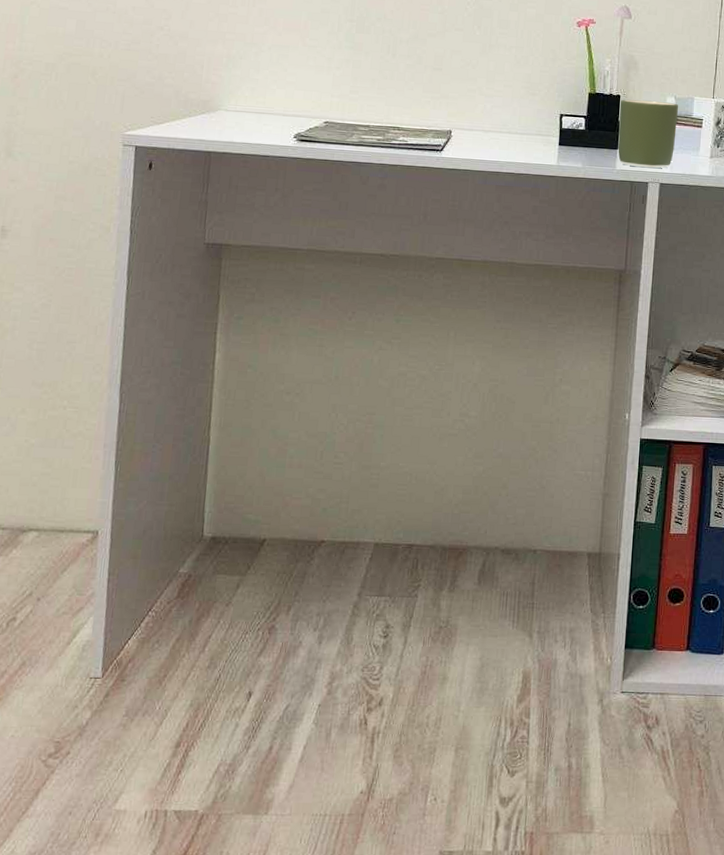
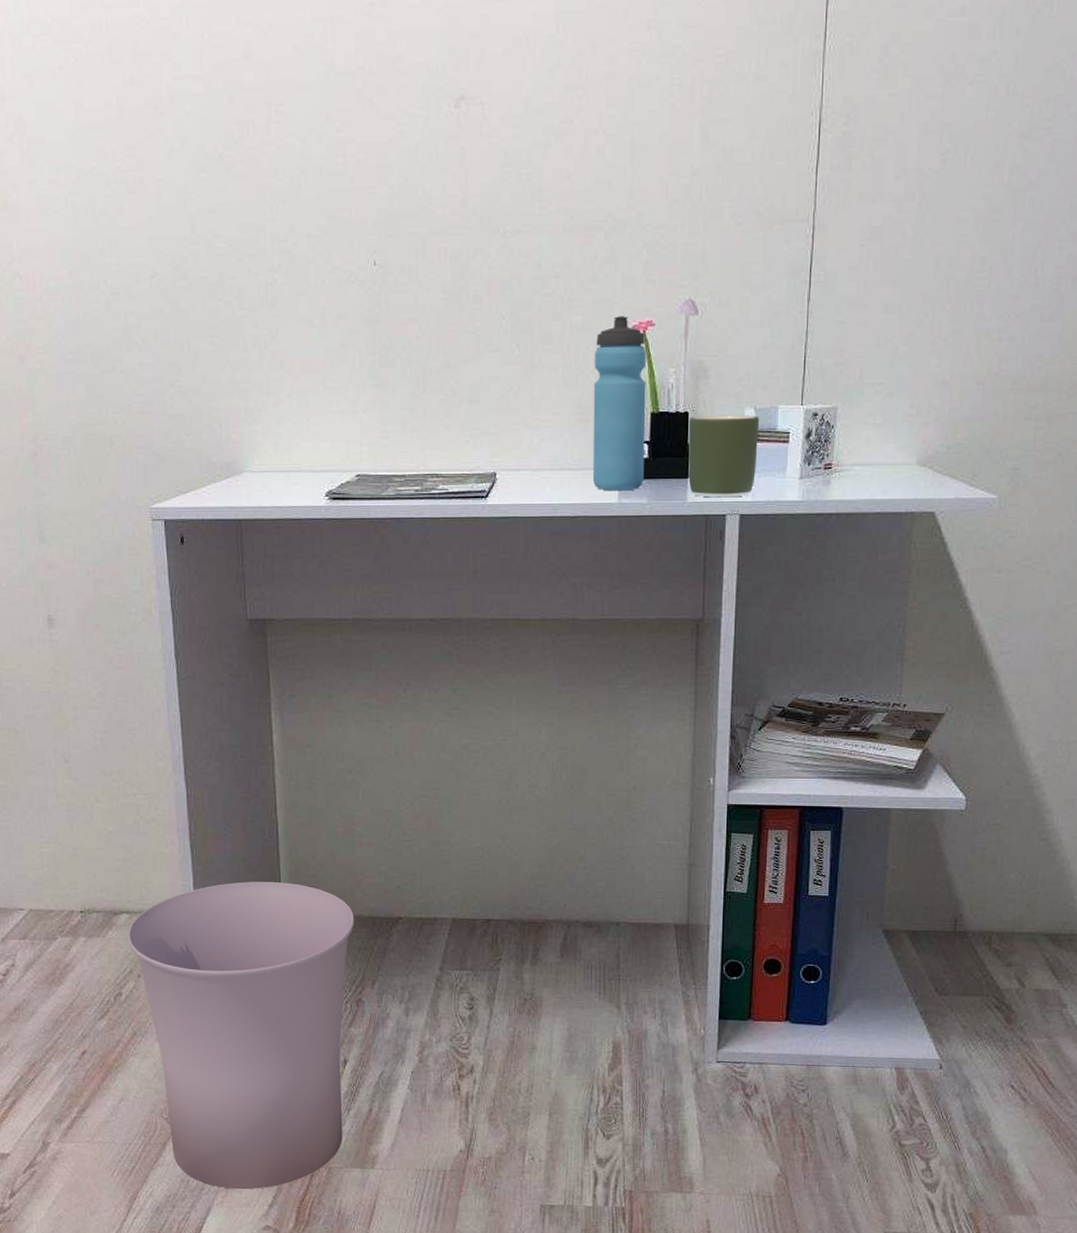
waste bin: none [32,500,277,843] -> present [128,882,354,1190]
water bottle: none [536,13,588,155] -> present [592,316,647,491]

